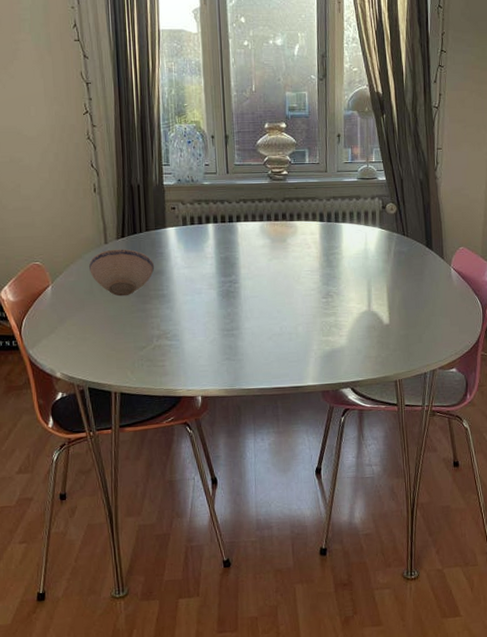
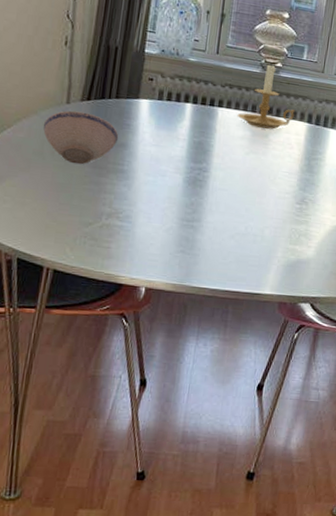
candle holder: none [255,173,307,234] -> present [237,63,295,129]

